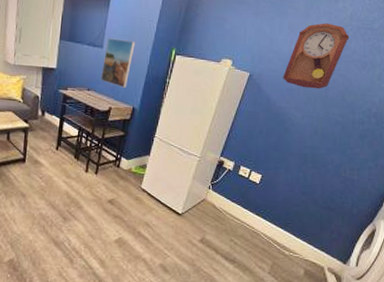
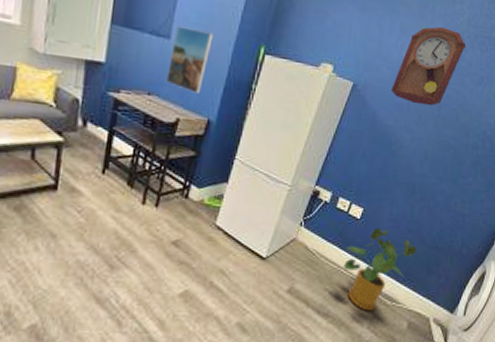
house plant: none [246,190,311,259] -> present [344,227,417,311]

